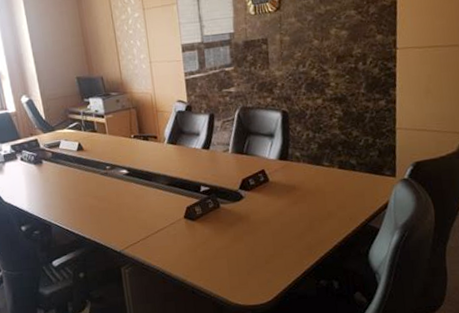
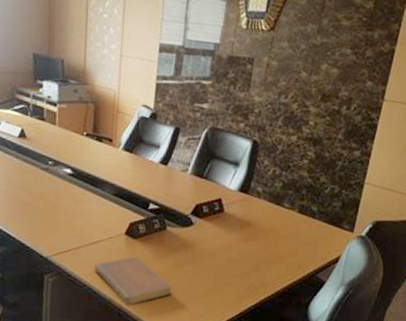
notebook: none [163,236,237,282] -> present [94,256,172,305]

